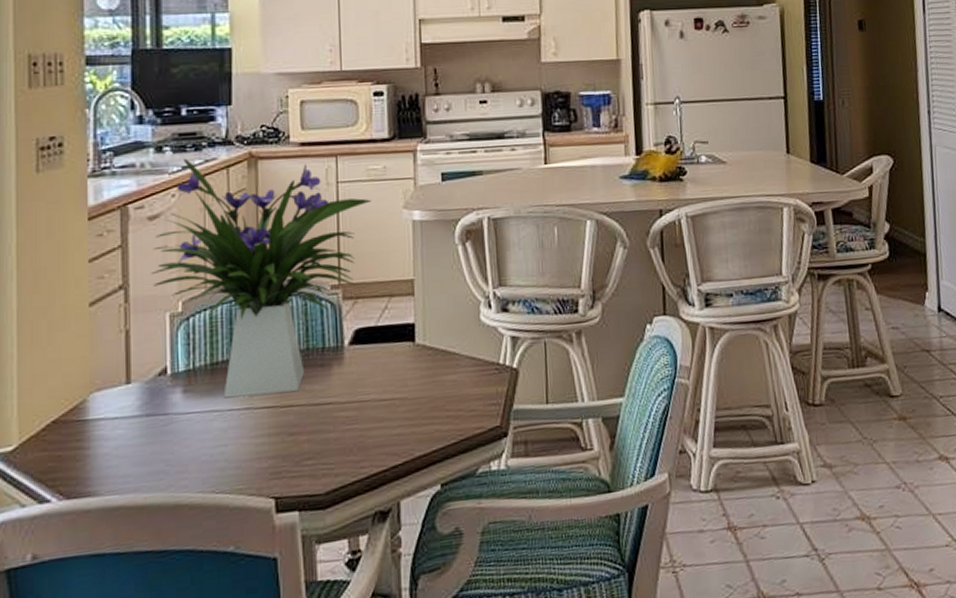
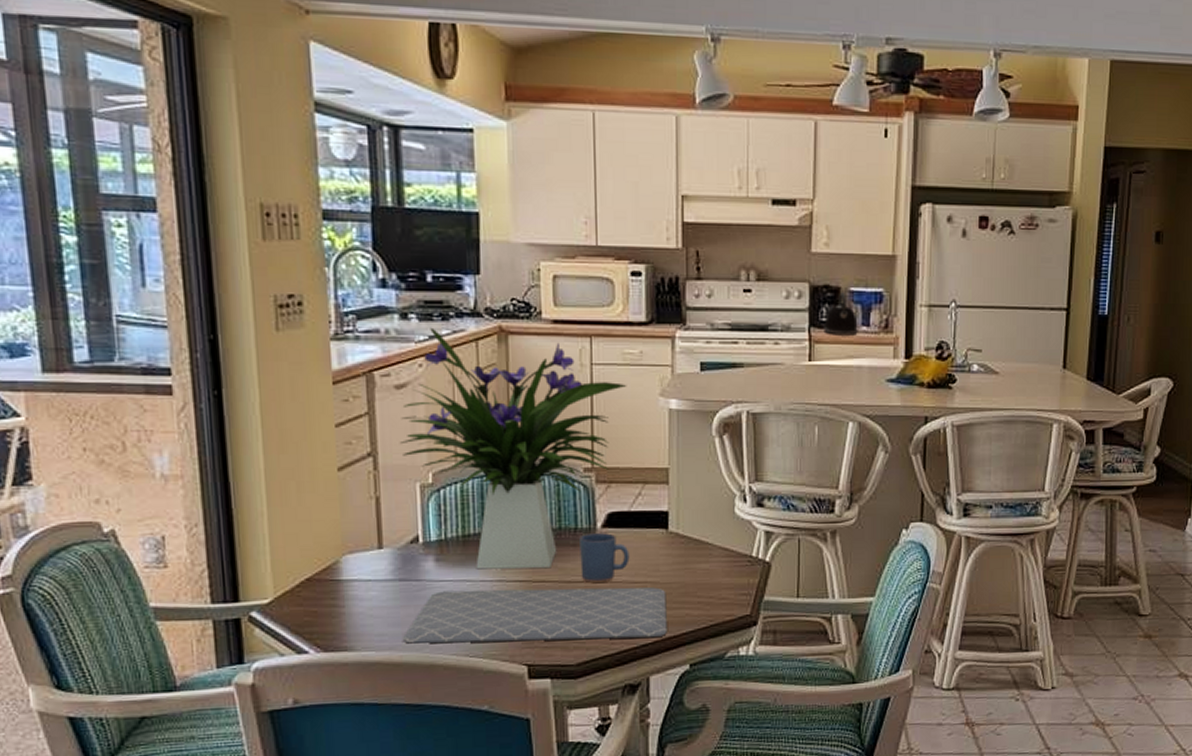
placemat: none [147,403,417,484] -> present [402,587,667,644]
mug: none [327,350,377,404] -> present [580,533,630,582]
kettle: none [557,97,590,139] -> present [823,292,858,337]

